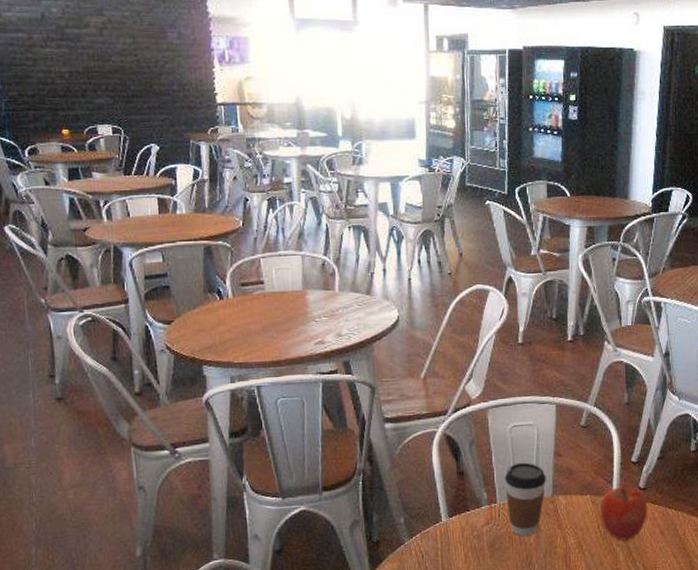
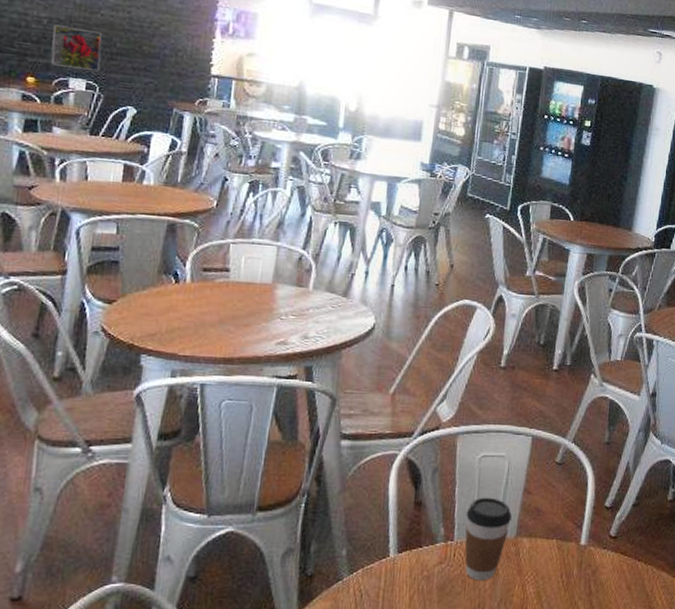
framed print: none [74,77,120,116] -> present [51,24,102,72]
apple: present [600,486,648,541] -> none [565,532,617,594]

